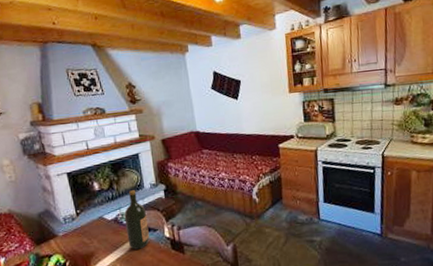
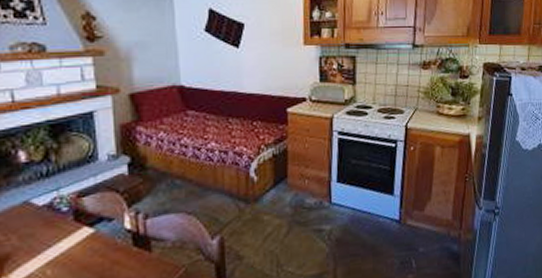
wine bottle: present [124,190,150,250] -> none [64,163,101,248]

